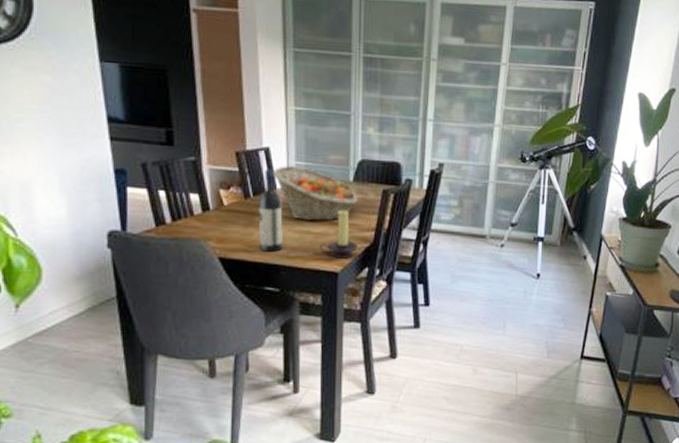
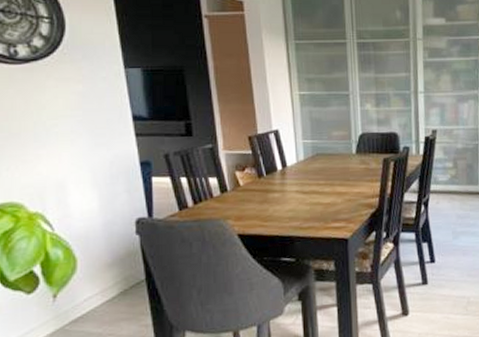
wine bottle: present [258,169,283,252] -> none [271,149,295,225]
fruit basket: present [272,166,358,221] -> none [282,144,361,193]
candle holder: present [320,208,358,259] -> none [329,179,364,226]

